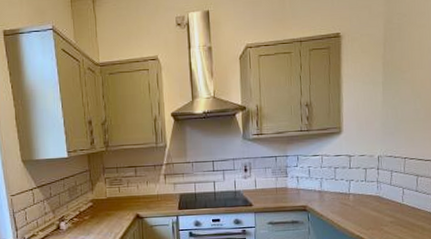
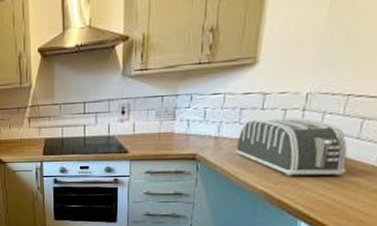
toaster: none [335,175,414,223] -> present [235,117,348,177]

